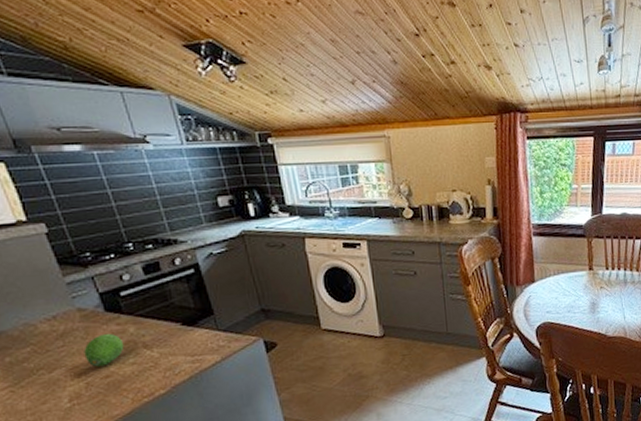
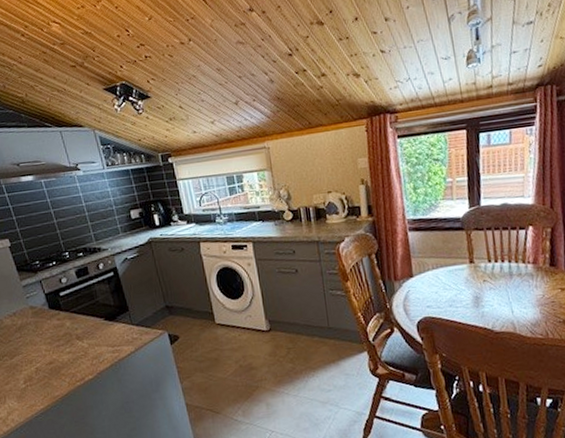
fruit: present [83,333,125,367] -> none [34,326,63,355]

